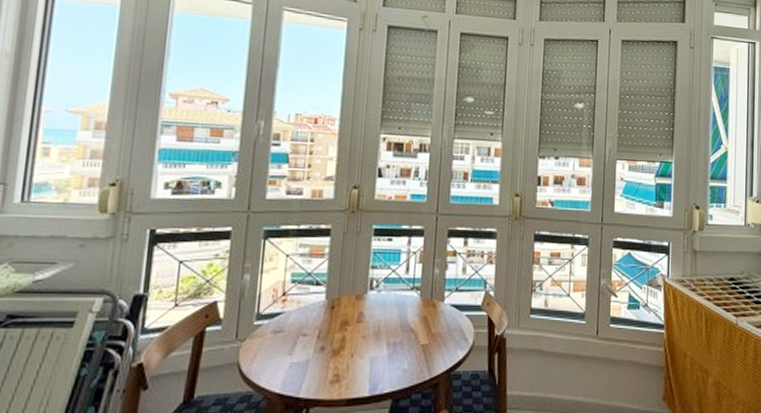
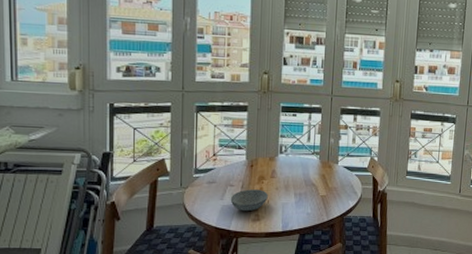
bowl: none [301,339,352,371] -> present [230,189,268,212]

